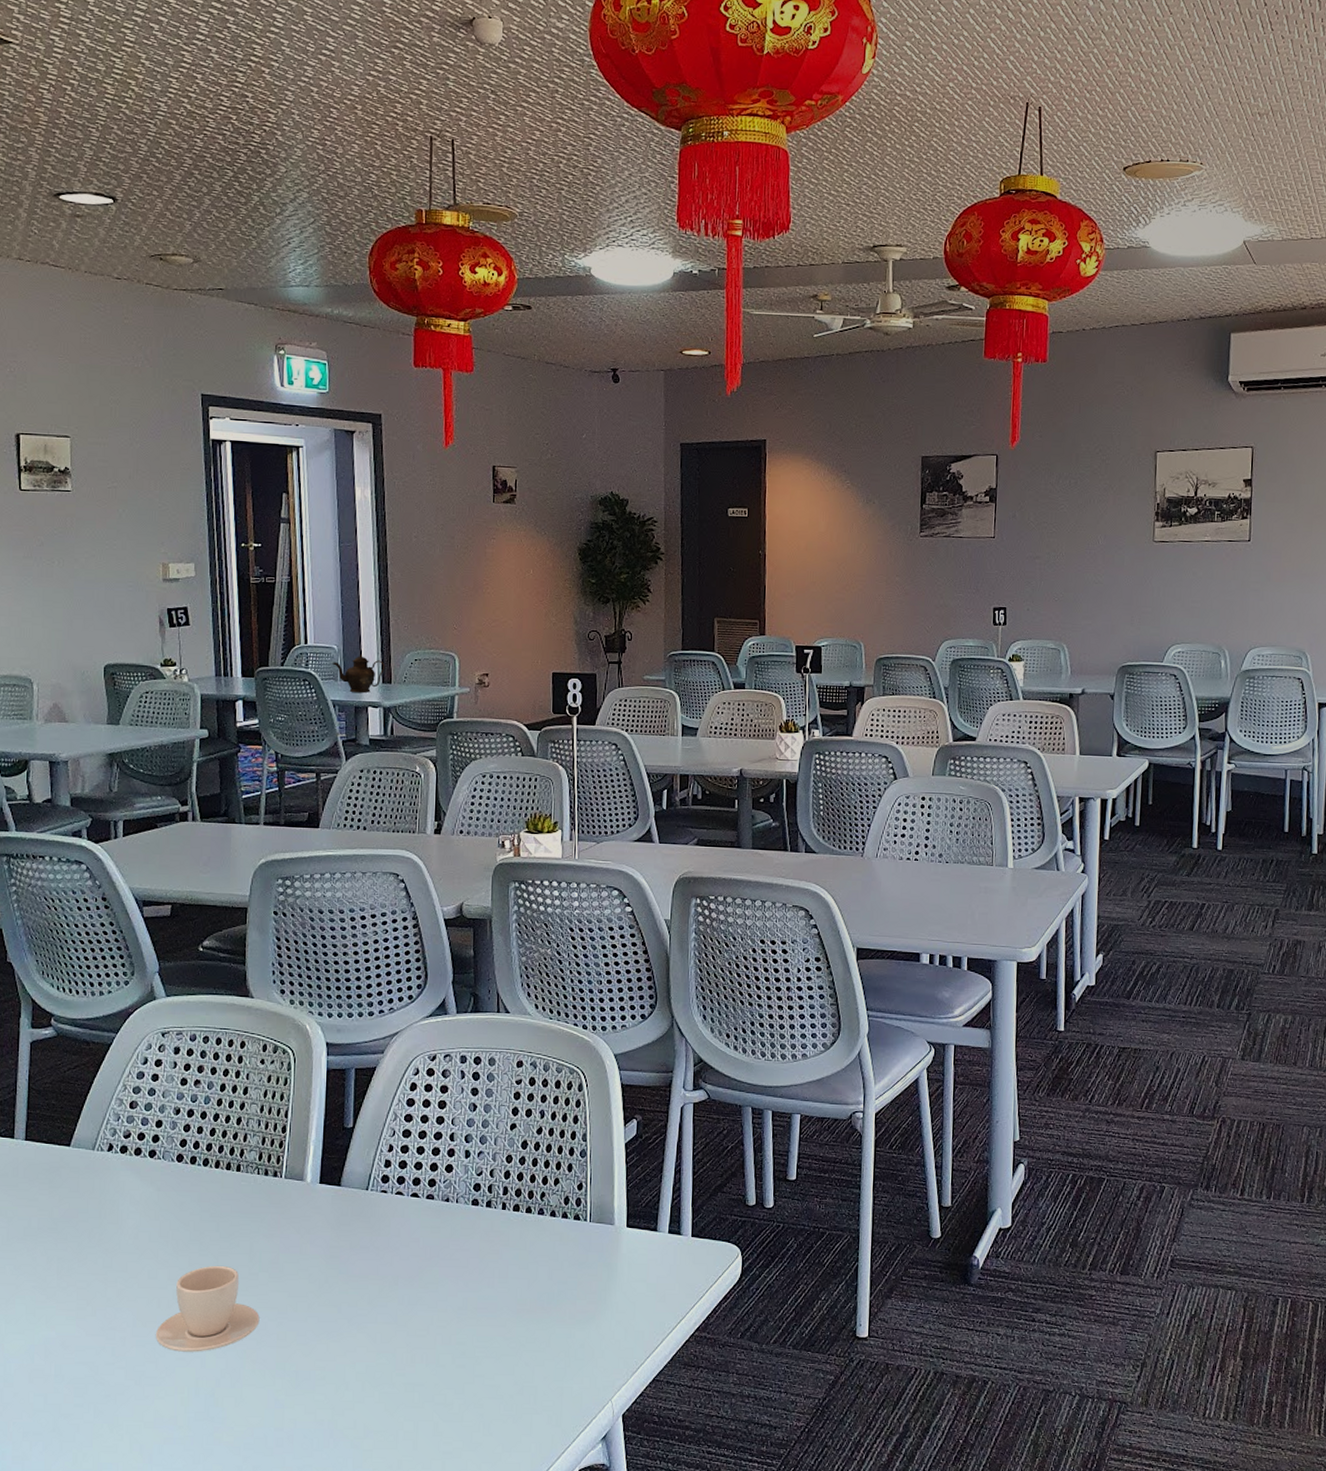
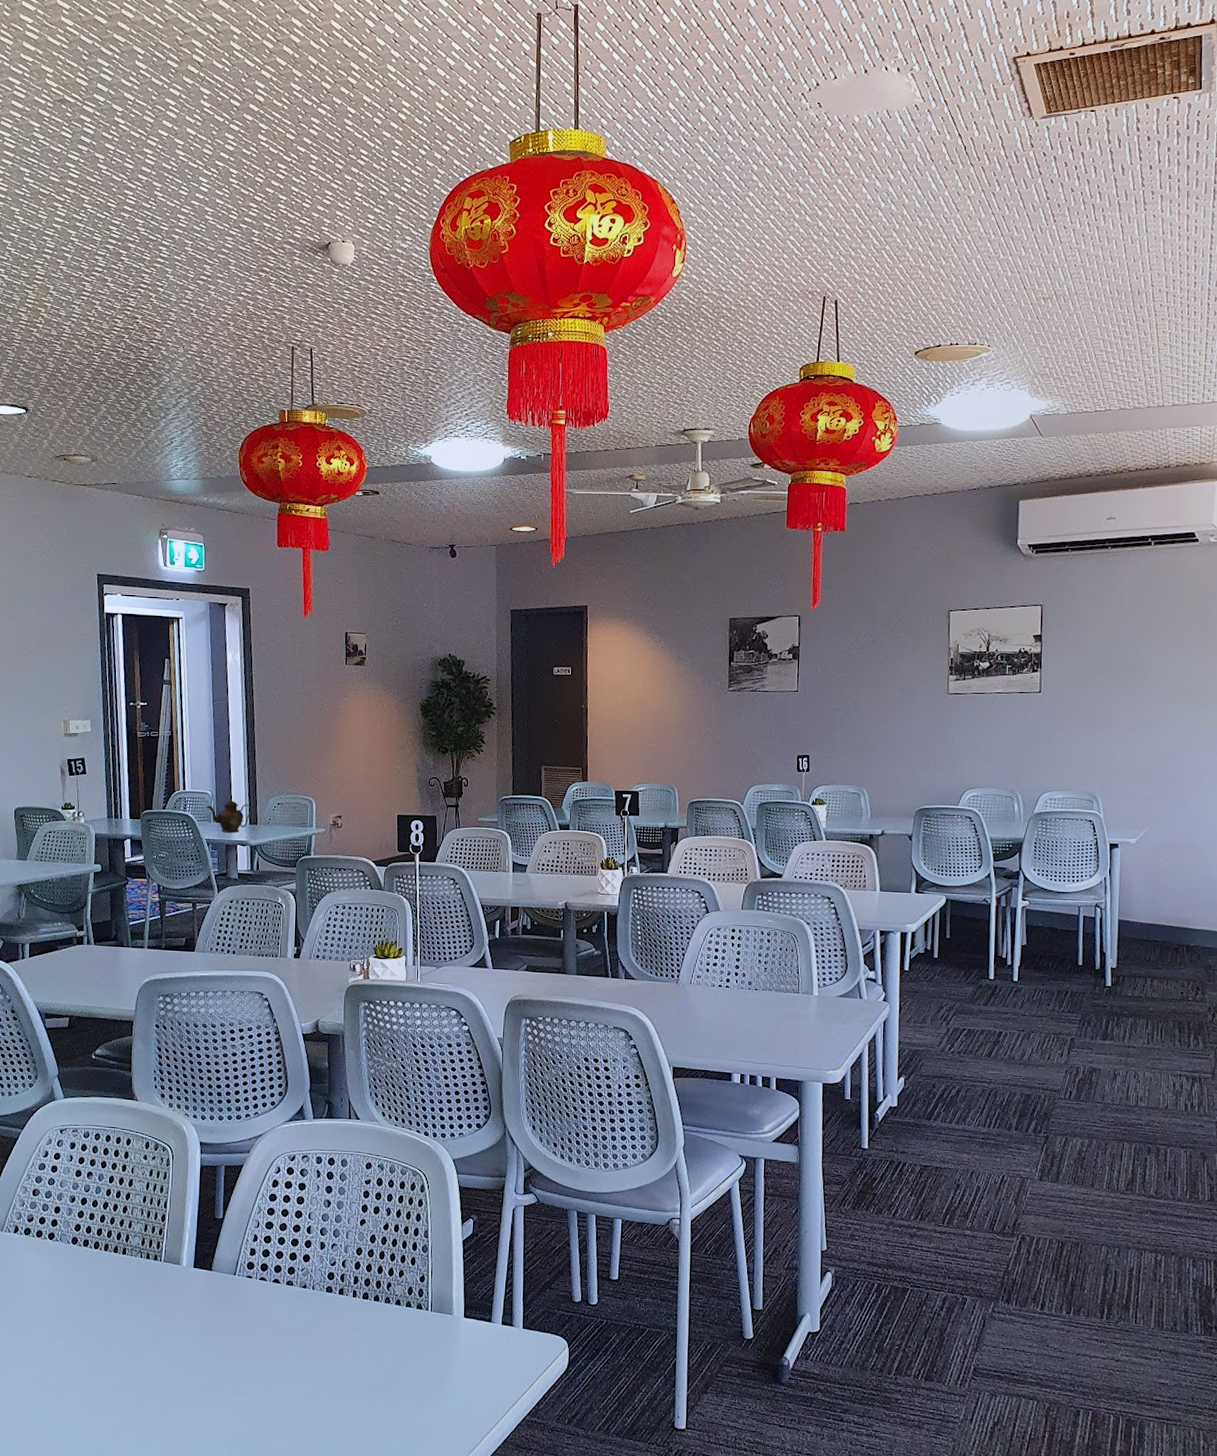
teacup: present [155,1265,260,1352] -> none [52,1337,142,1414]

